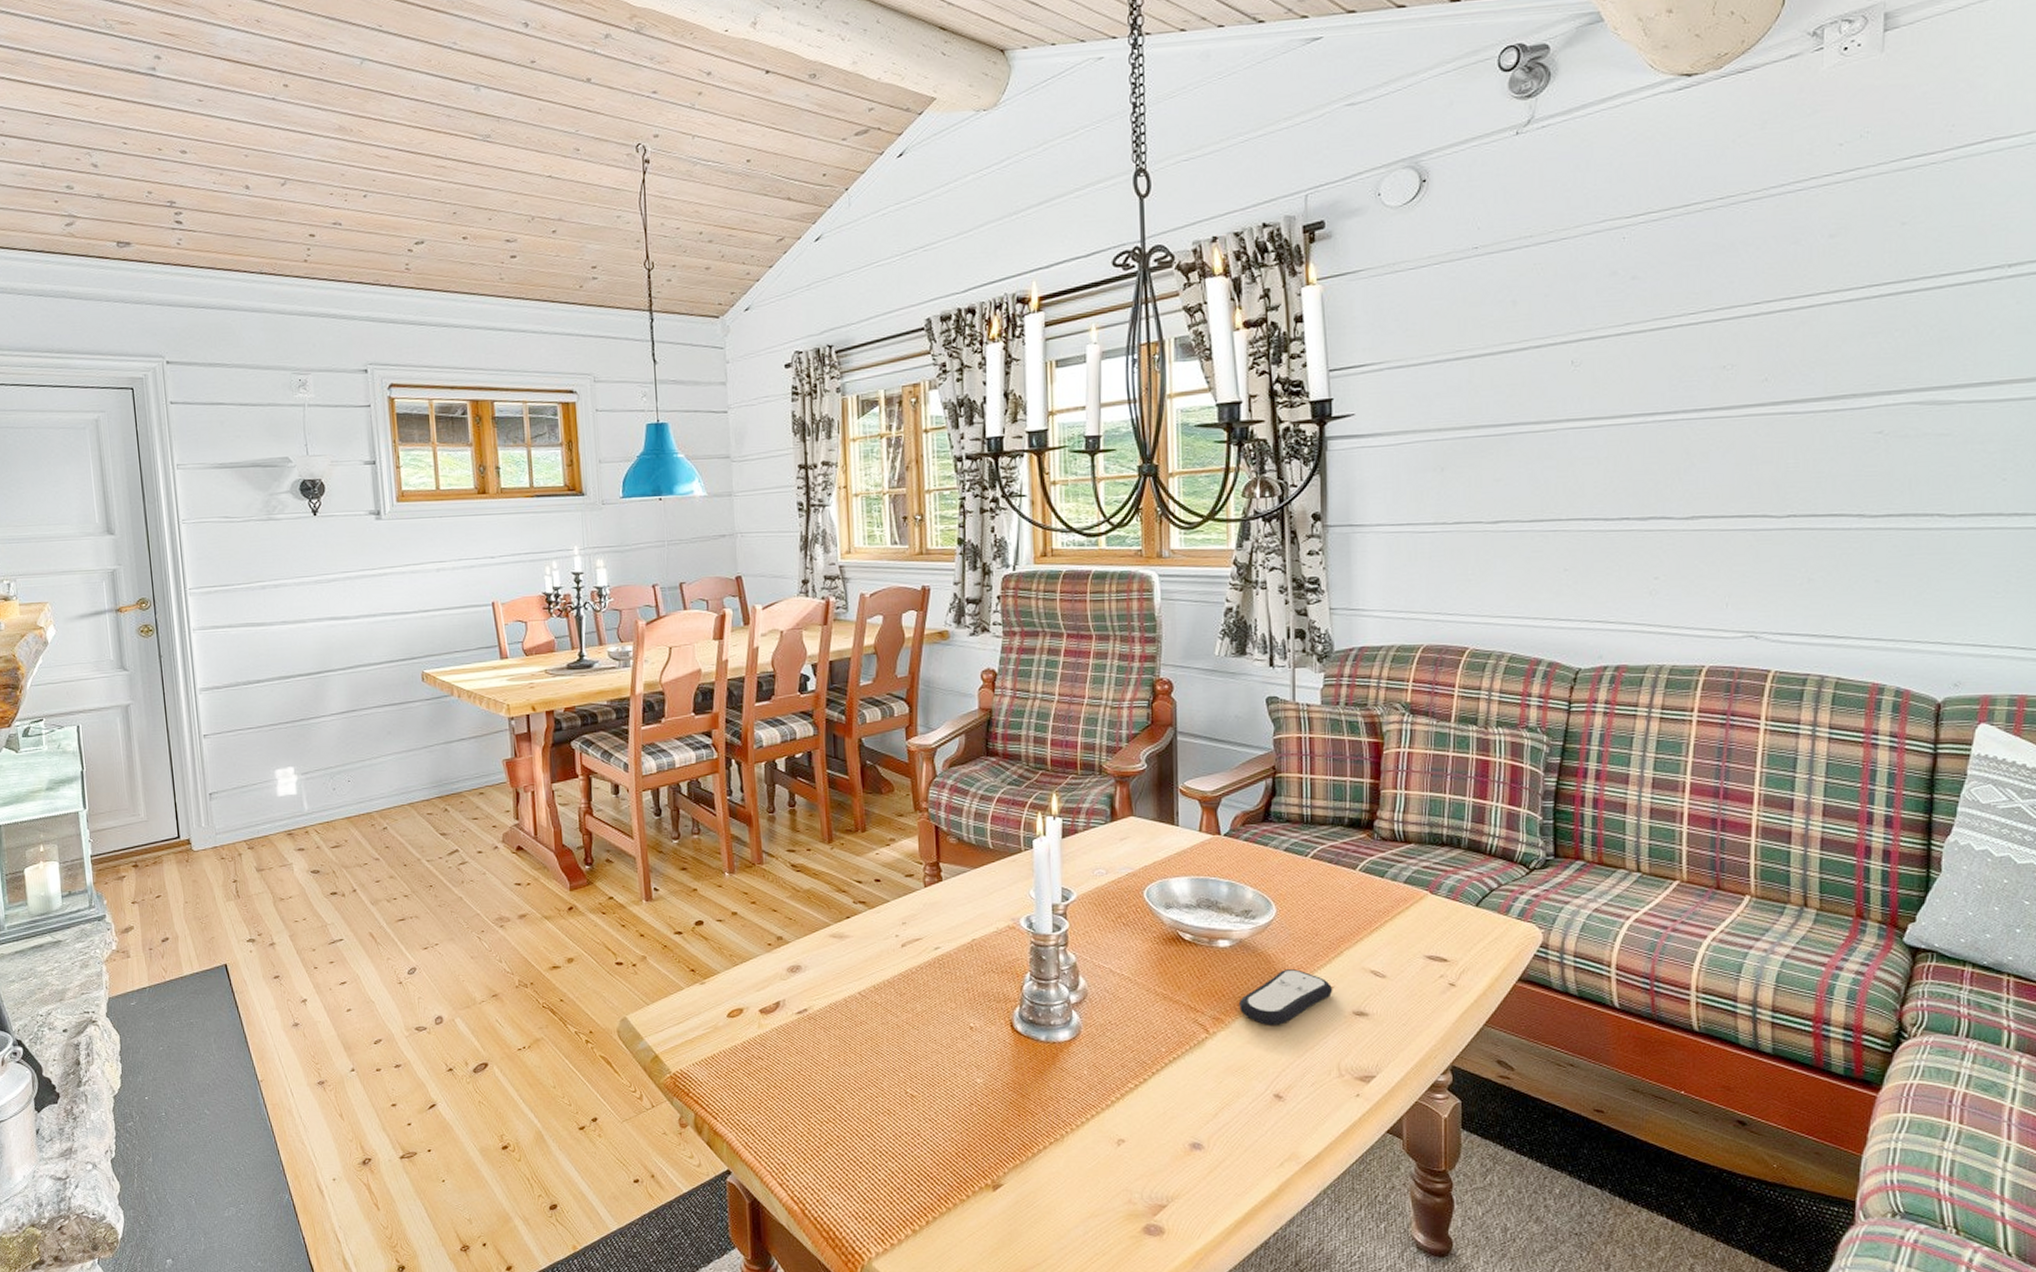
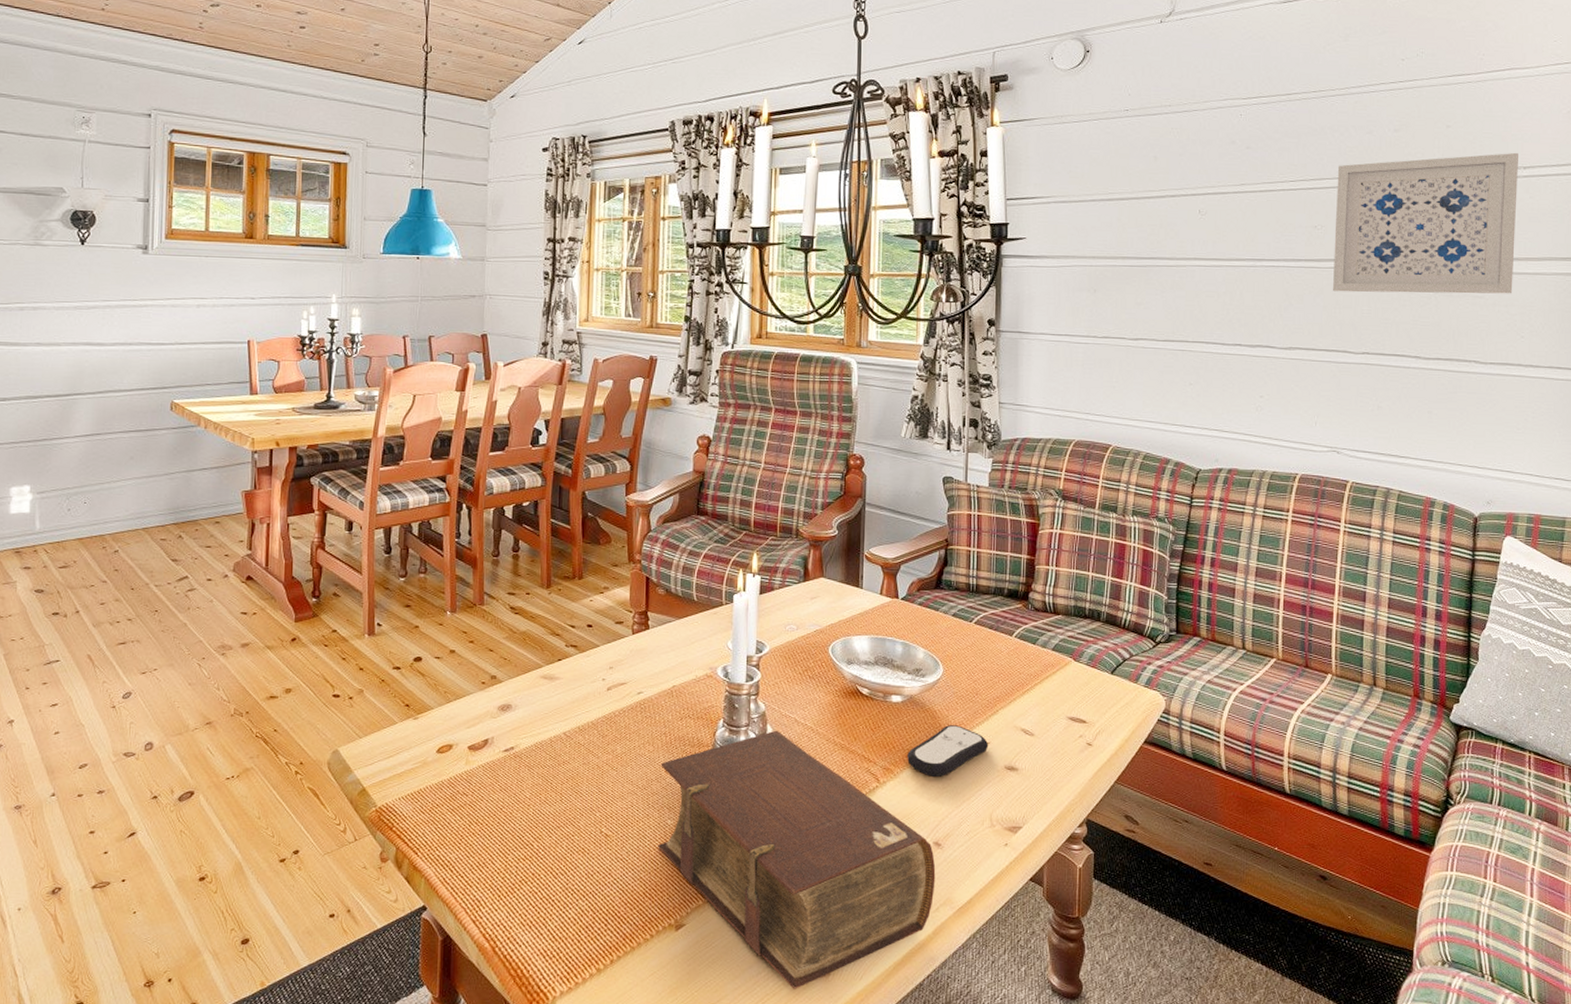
bible: none [965,981,1278,1249] -> present [658,730,936,989]
wall art: none [1748,246,2001,445] -> present [1333,152,1518,294]

